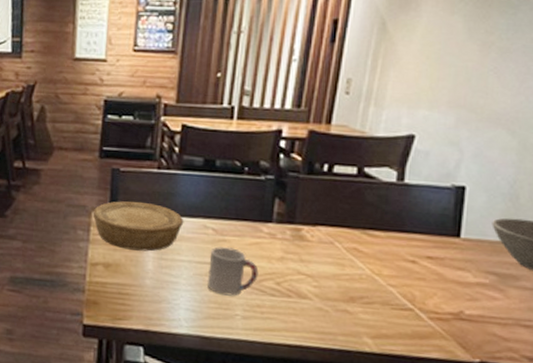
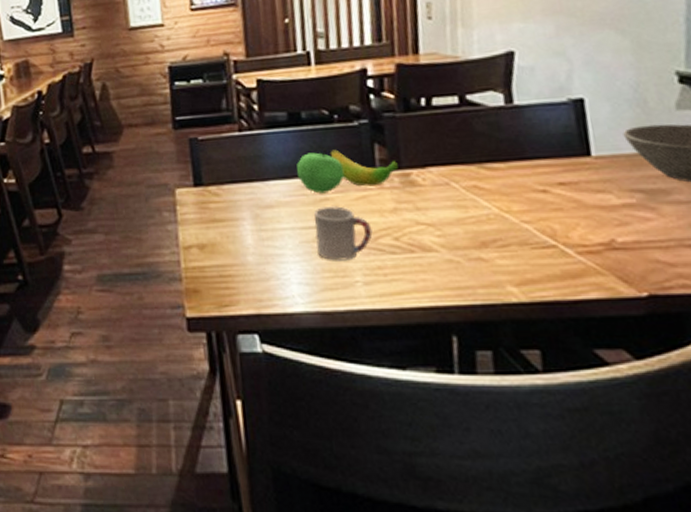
bowl: present [92,201,184,252] -> none [176,170,279,226]
fruit: none [203,196,292,236] -> present [297,148,398,194]

